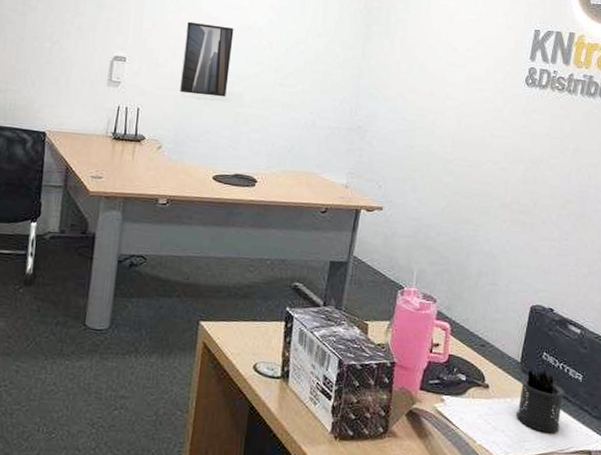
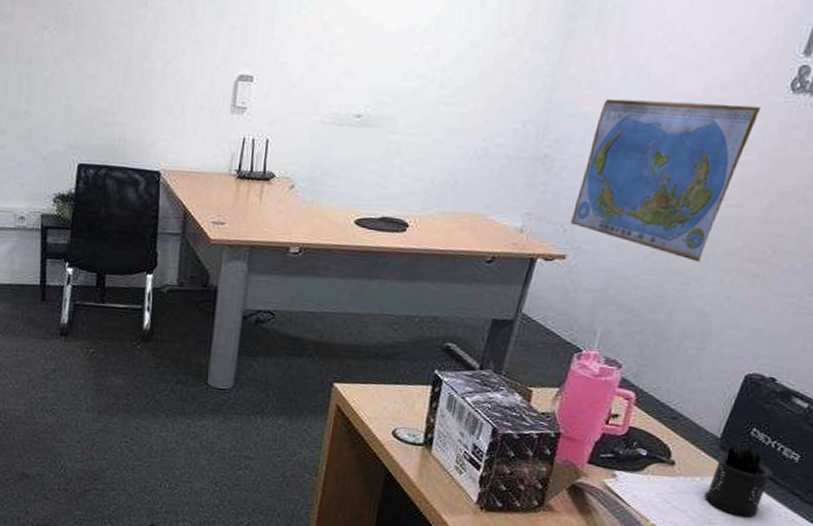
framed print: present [180,21,234,97] -> none [318,25,390,122]
world map: none [384,85,508,213] -> present [571,98,762,262]

